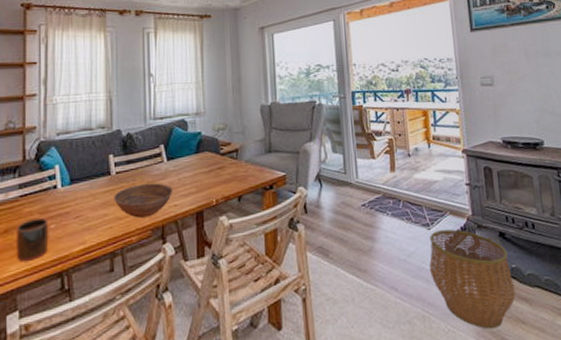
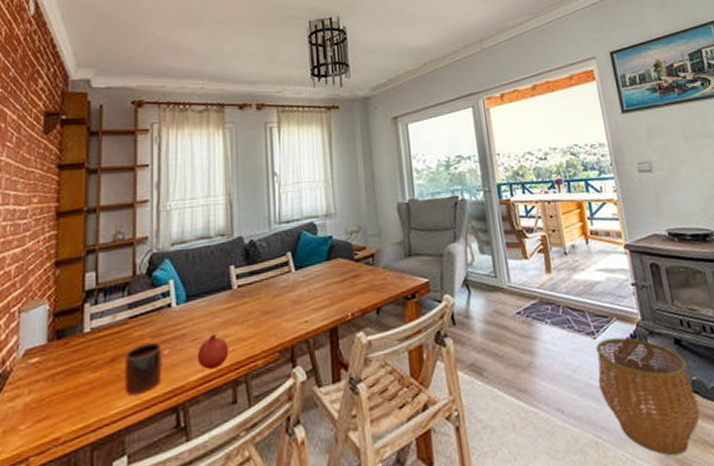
fruit: none [79,212,107,243] -> present [197,333,229,370]
bowl: present [114,183,174,218] -> none [236,296,303,338]

